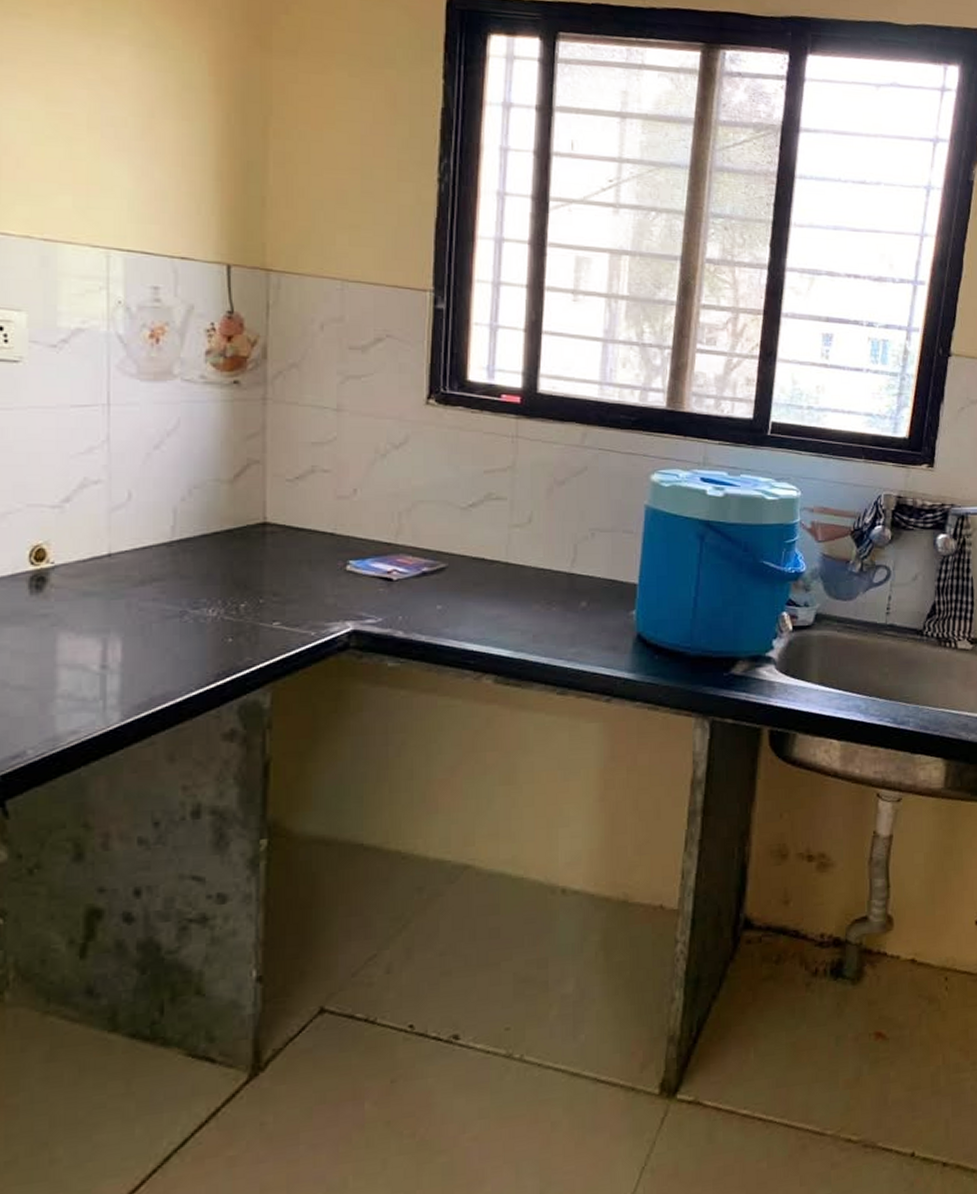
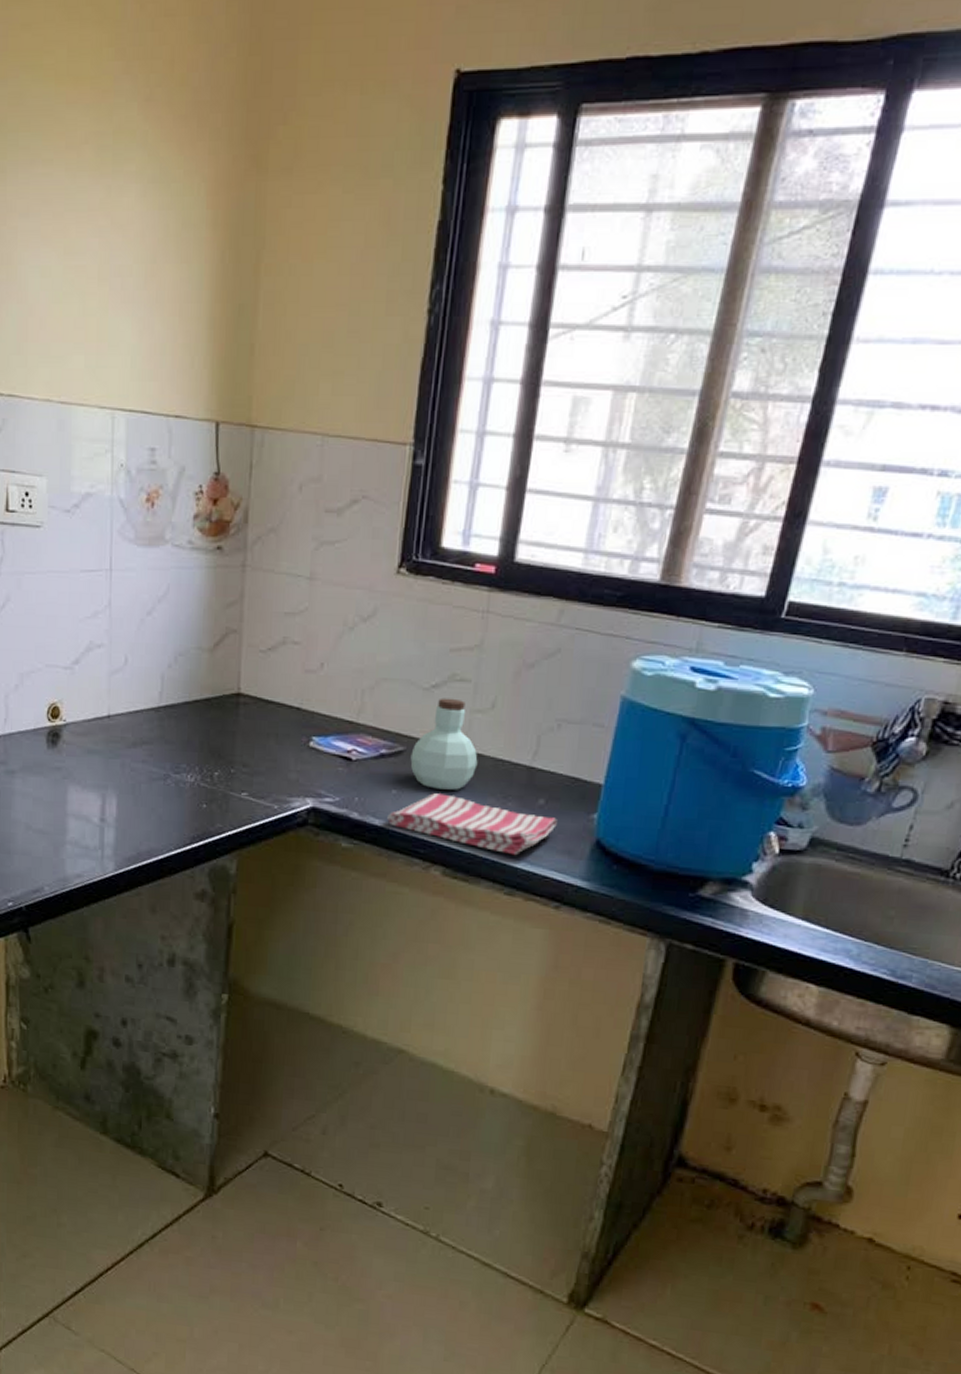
dish towel: none [434,605,600,657] -> present [387,793,557,856]
jar: none [453,515,520,601] -> present [410,698,478,790]

